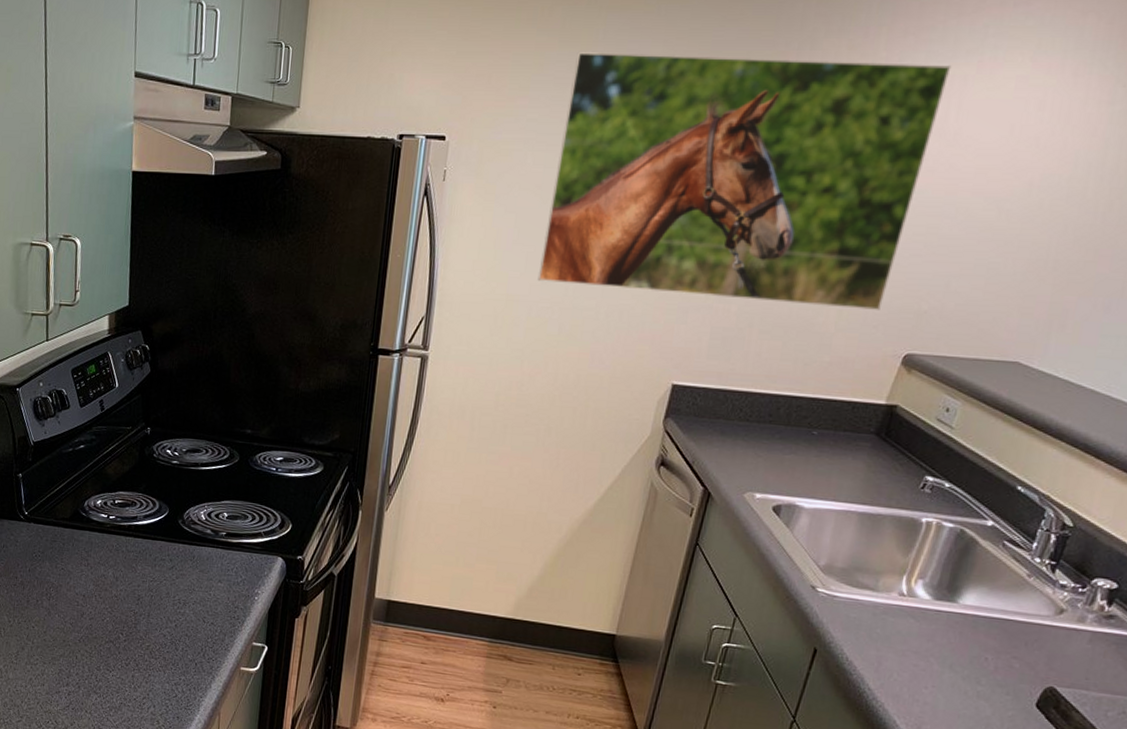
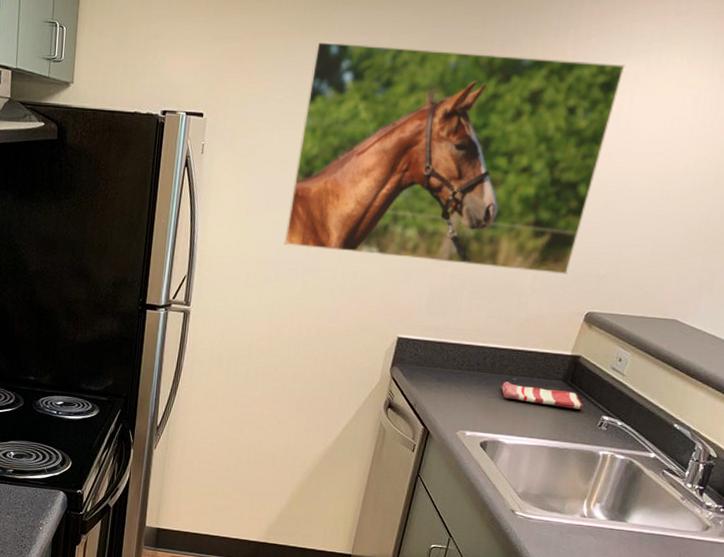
dish towel: none [799,435,901,469] -> present [501,381,583,410]

